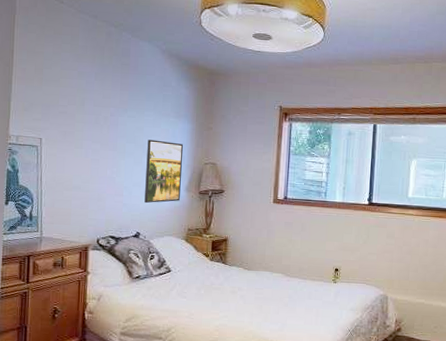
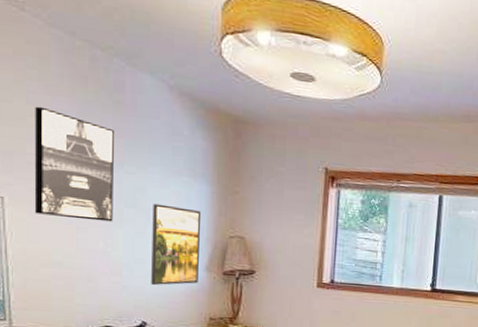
wall art: none [62,70,121,155] -> present [34,106,114,222]

